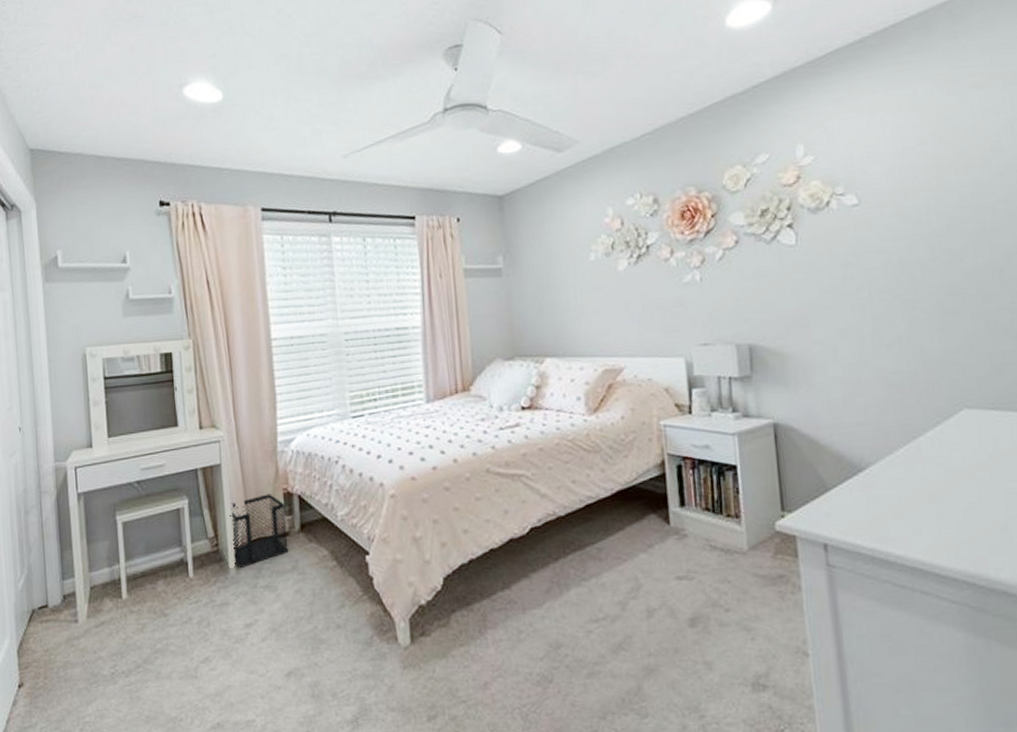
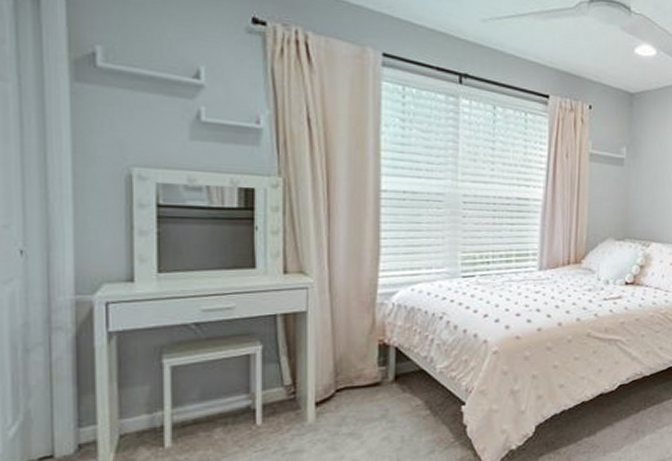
wastebasket: present [230,494,289,568] -> none [313,344,380,416]

